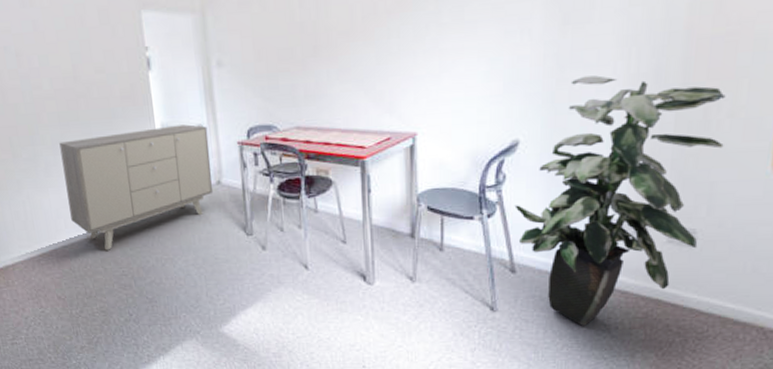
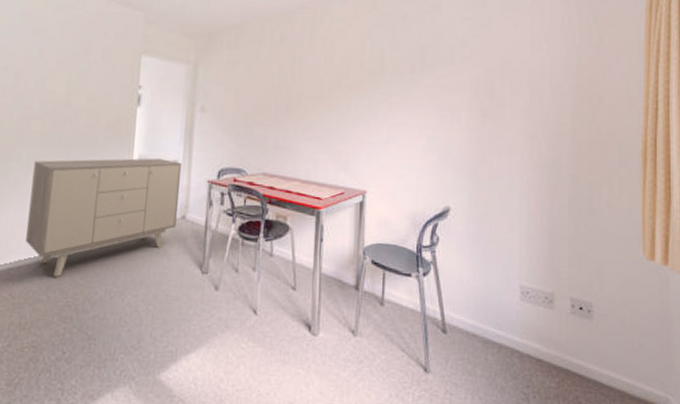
indoor plant: present [514,75,726,326] -> none [446,160,606,393]

